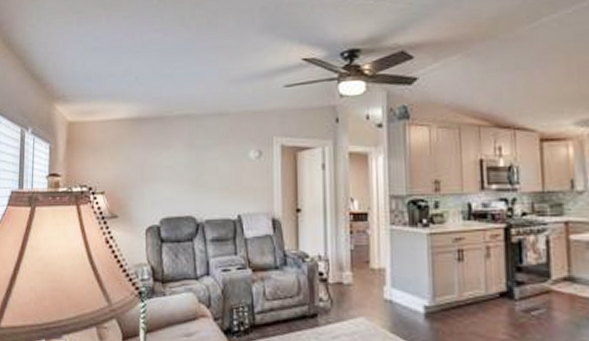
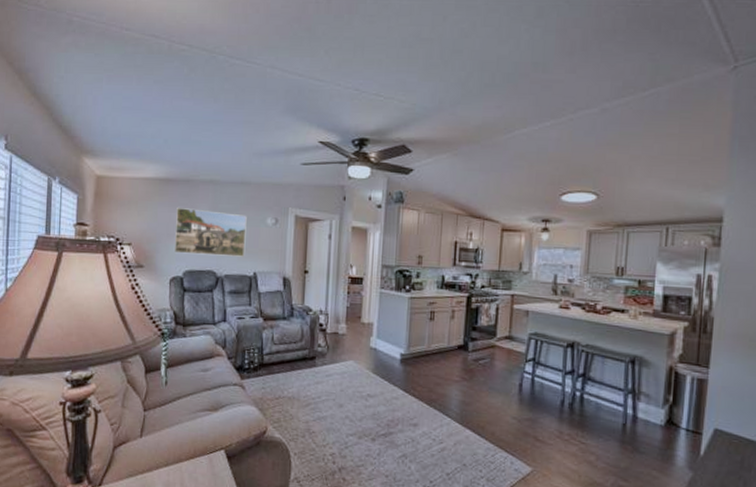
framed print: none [150,148,227,199] -> present [175,208,247,257]

